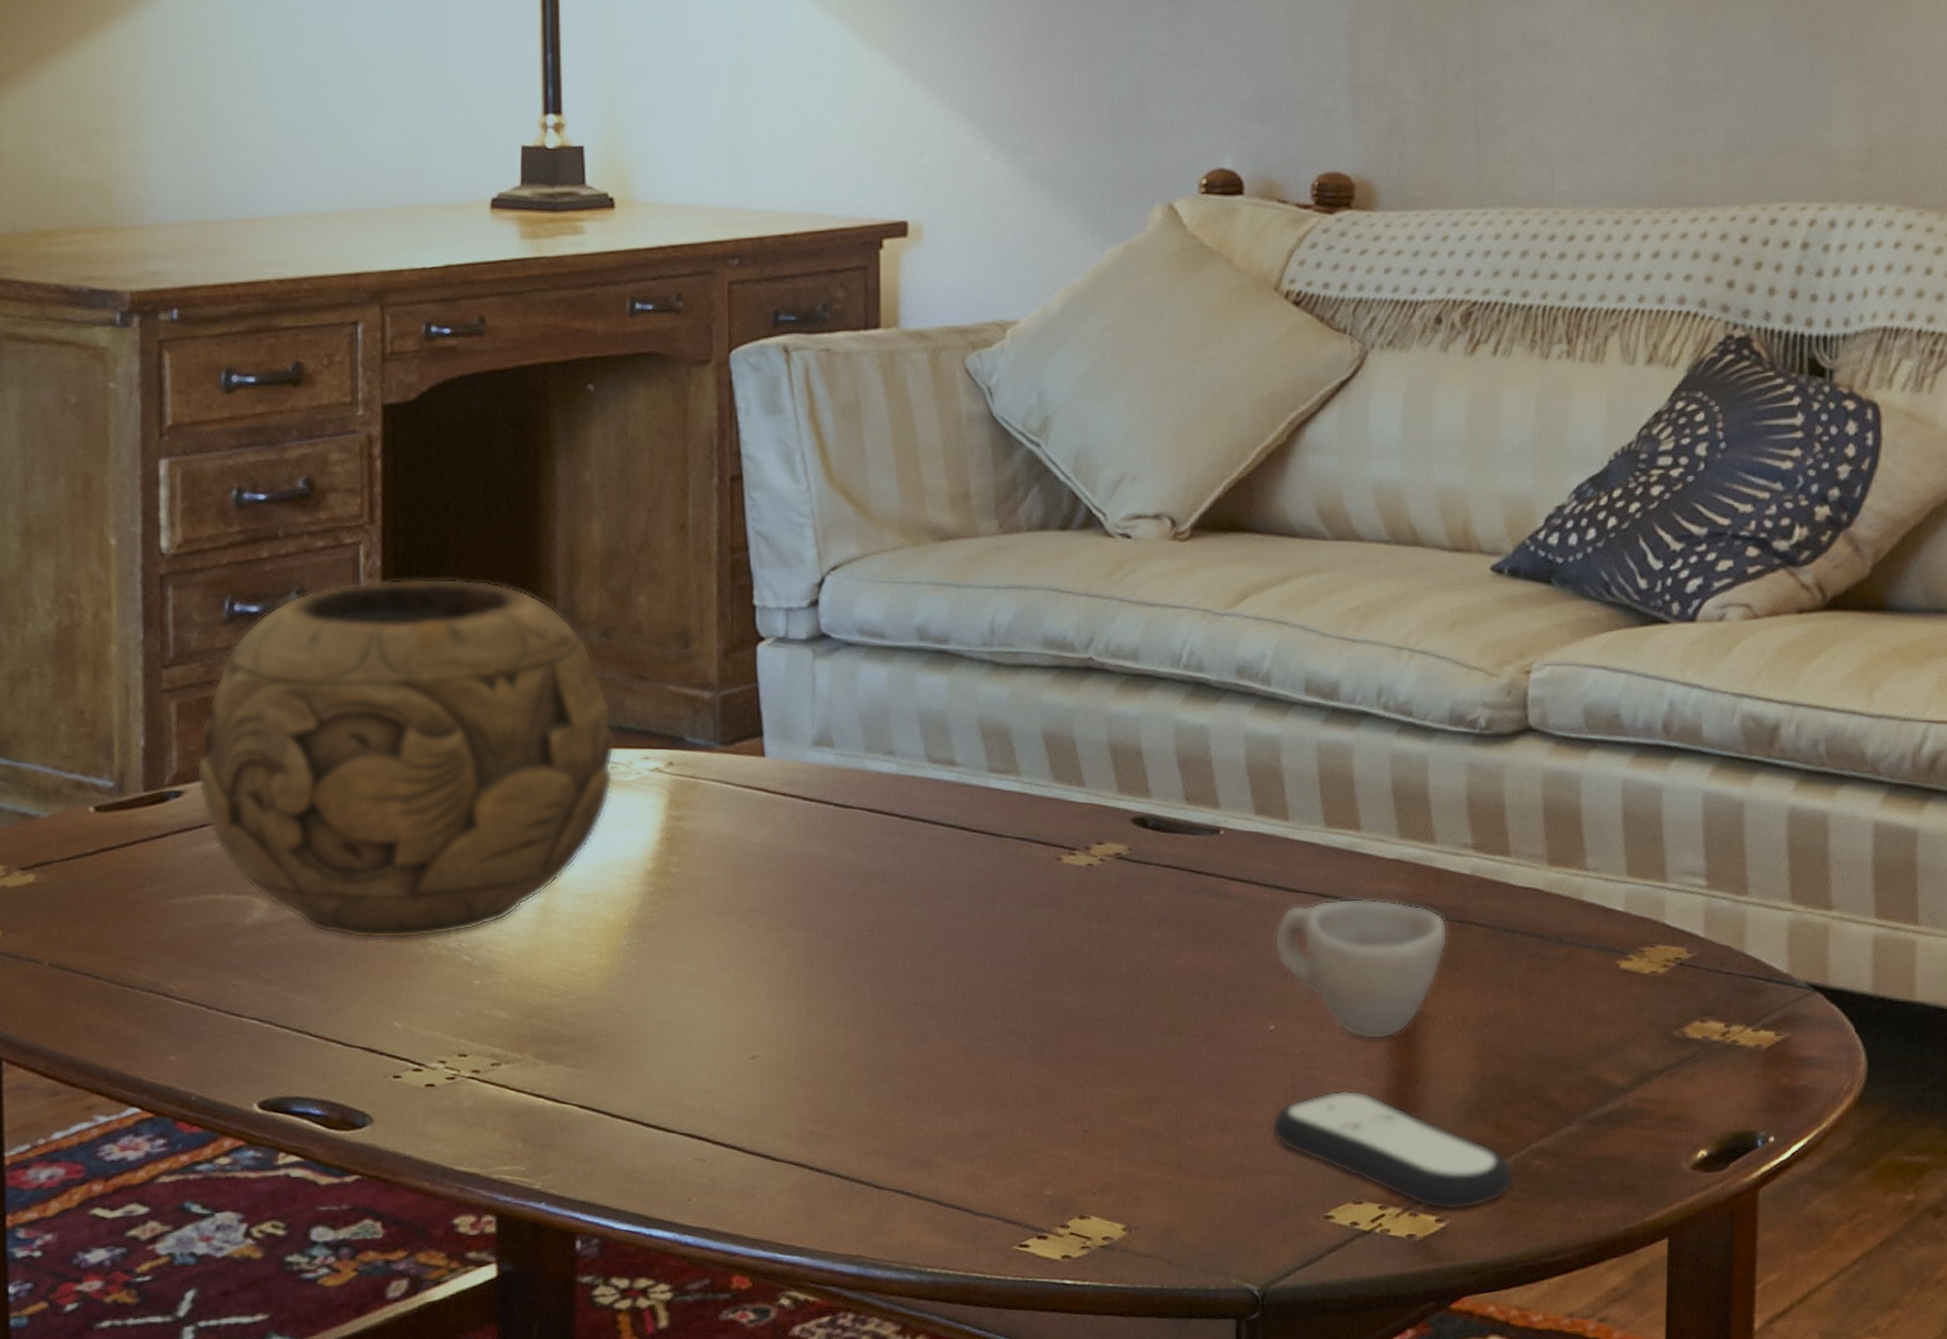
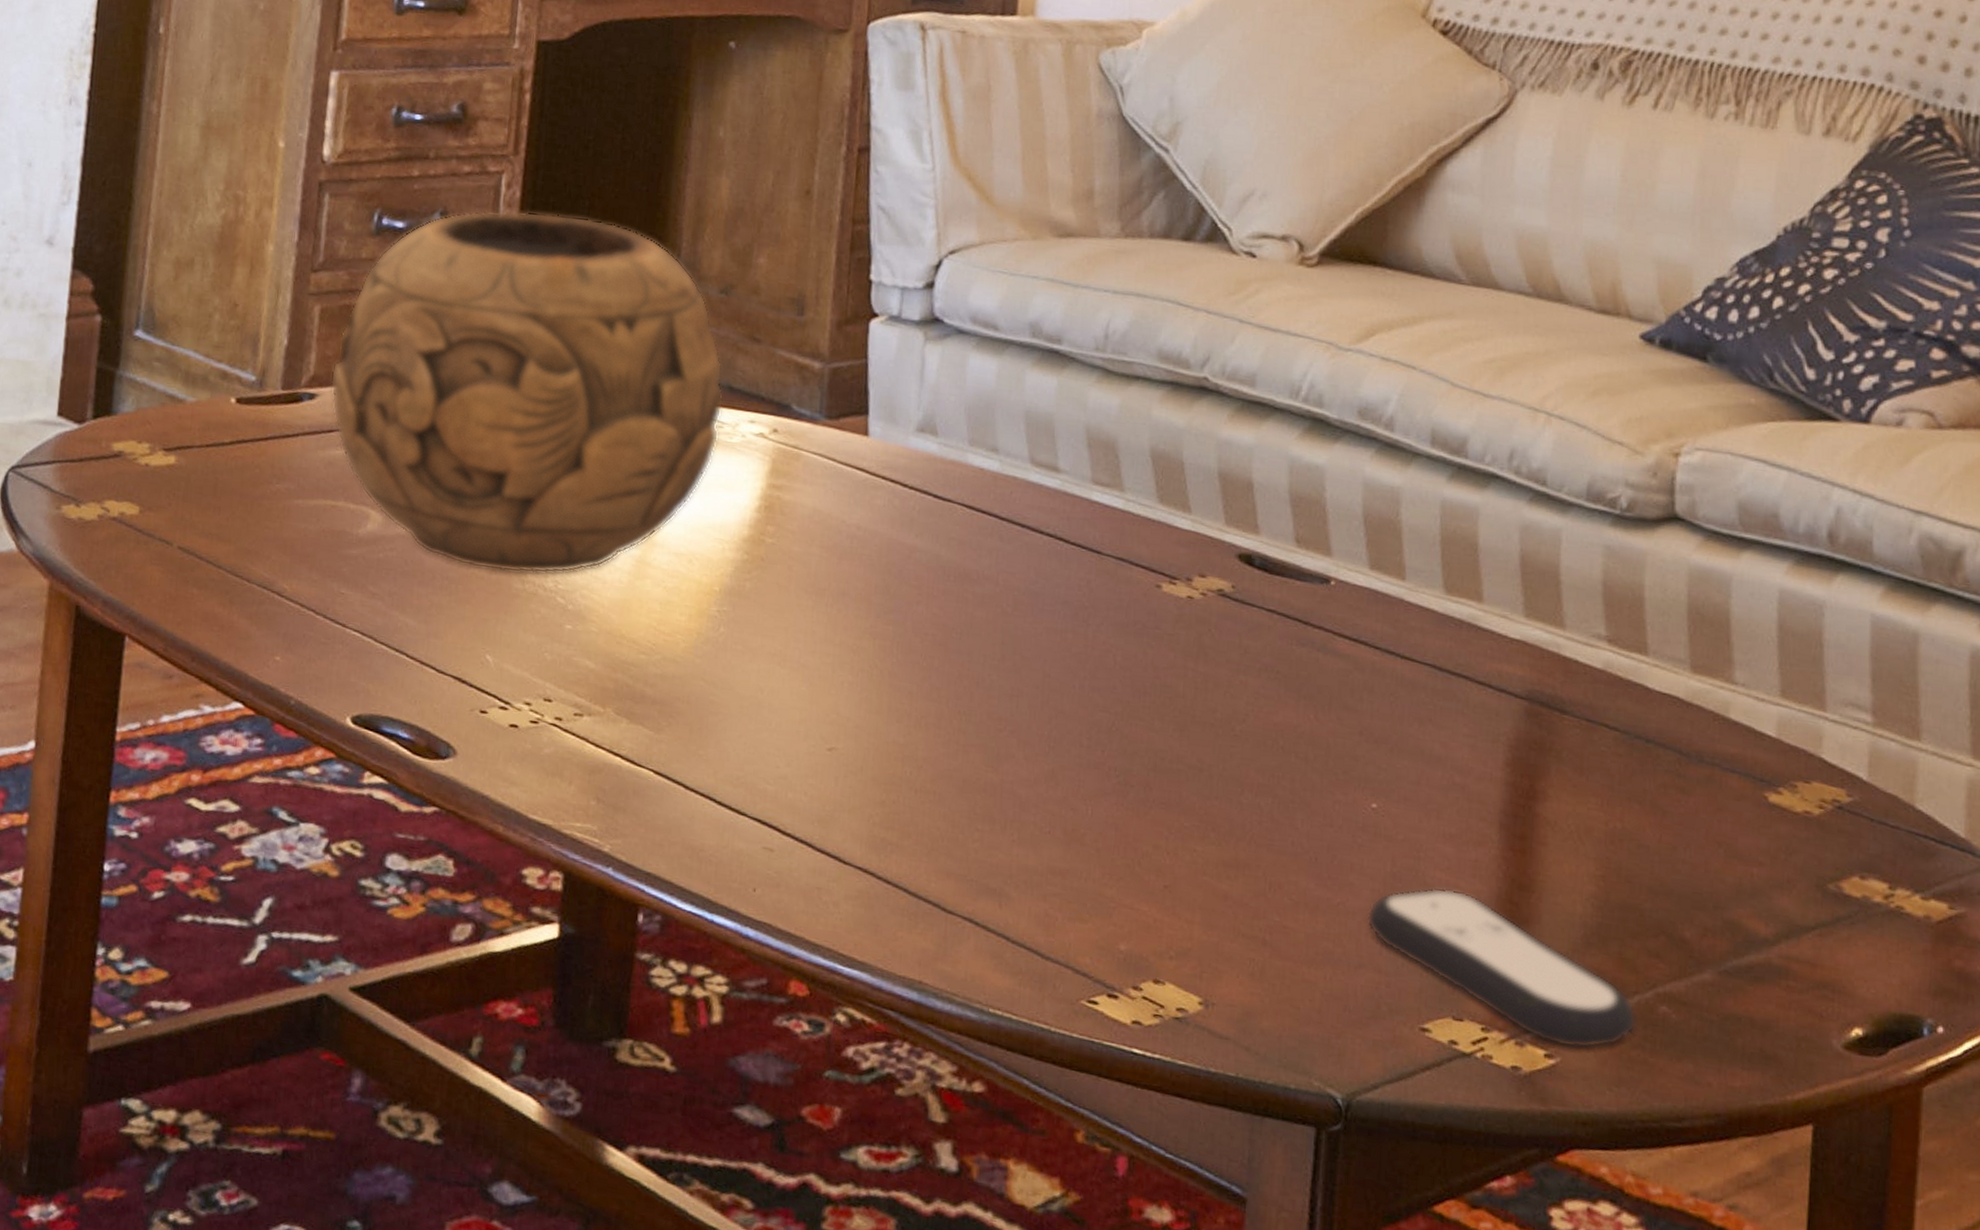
cup: present [1274,898,1448,1040] -> none [1381,673,1574,839]

